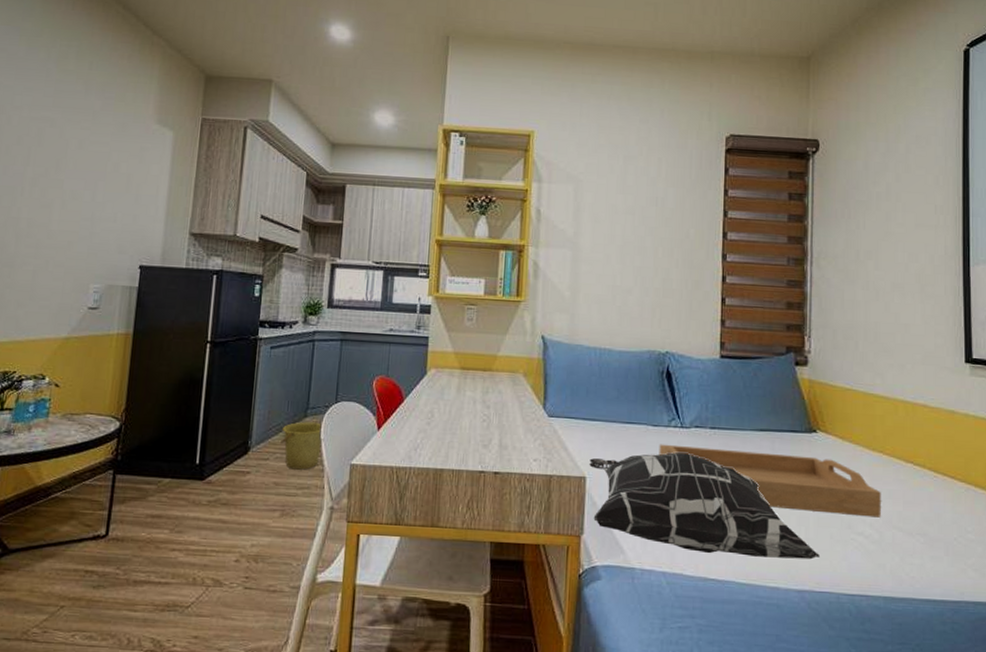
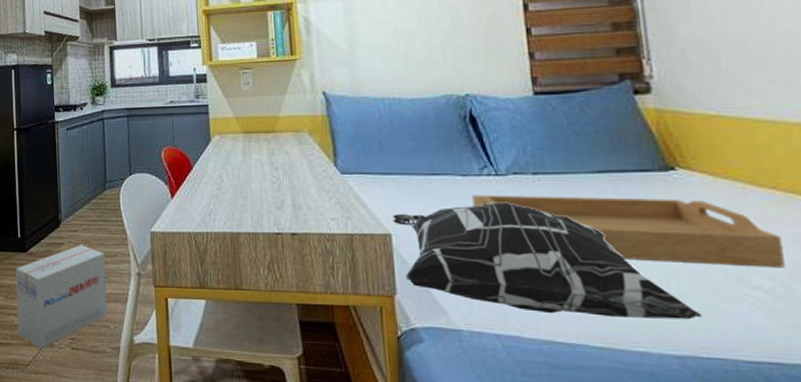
cardboard box: none [181,475,297,588] -> present [16,245,108,349]
bucket: present [280,422,323,470] -> none [85,194,123,239]

